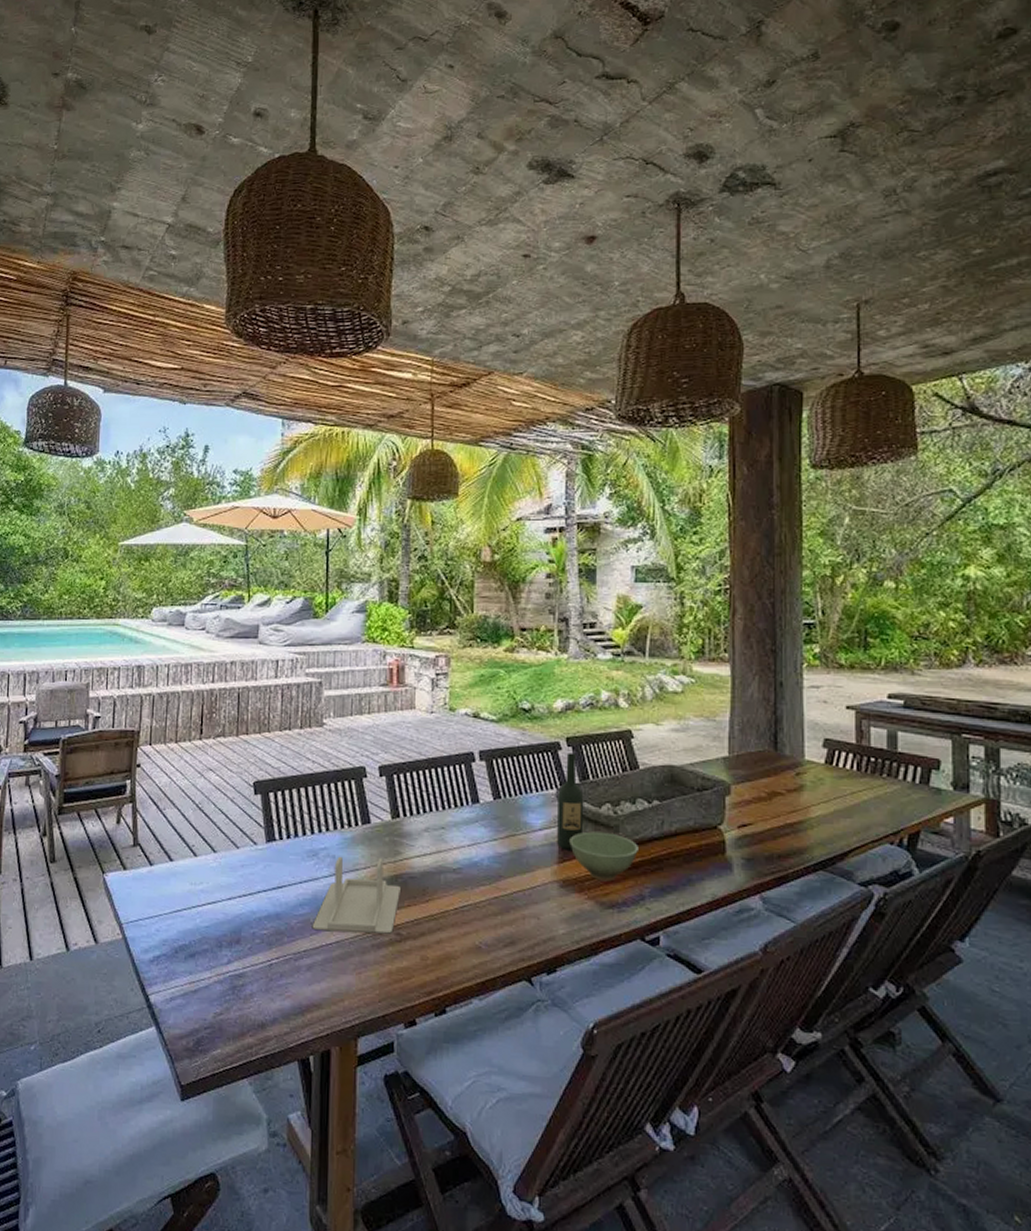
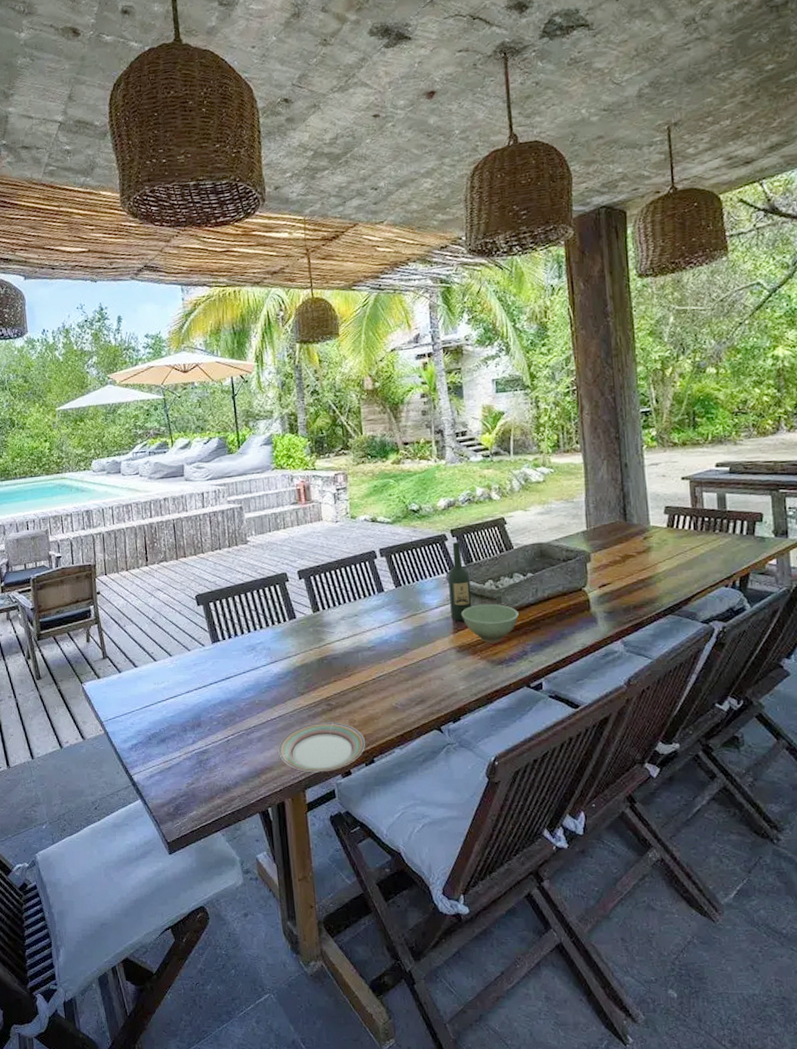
napkin holder: present [312,856,401,934] -> none [257,646,327,710]
plate: none [330,954,437,1018] -> present [278,722,365,772]

